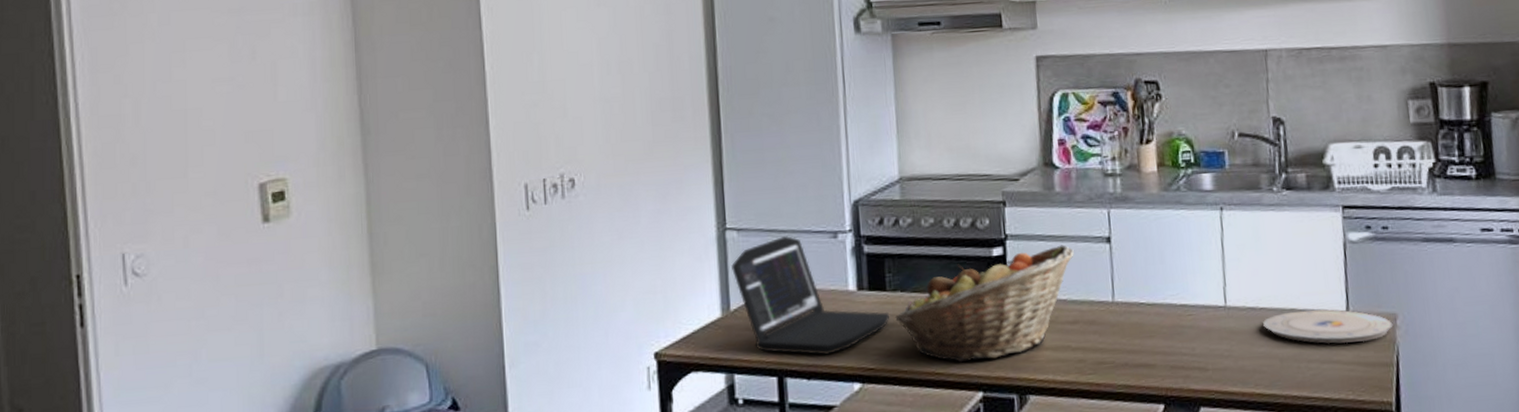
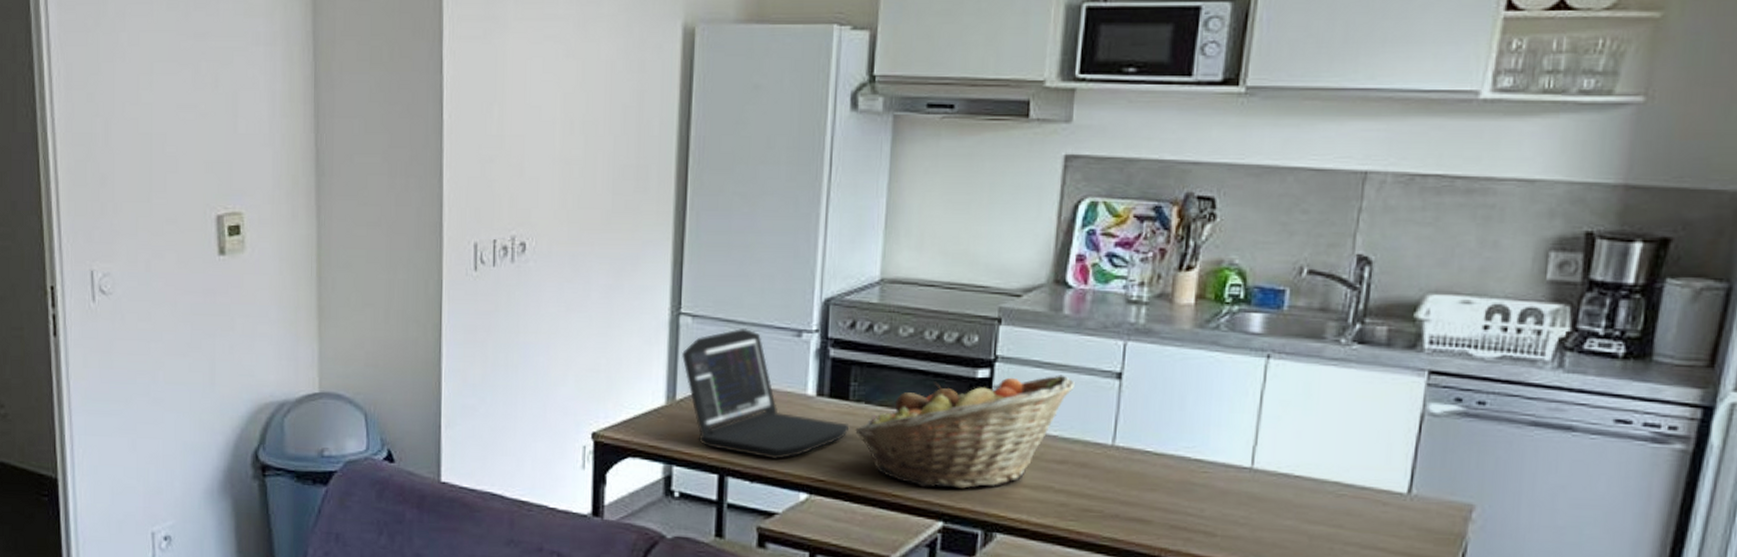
plate: present [1263,309,1393,344] -> none [1296,485,1467,532]

